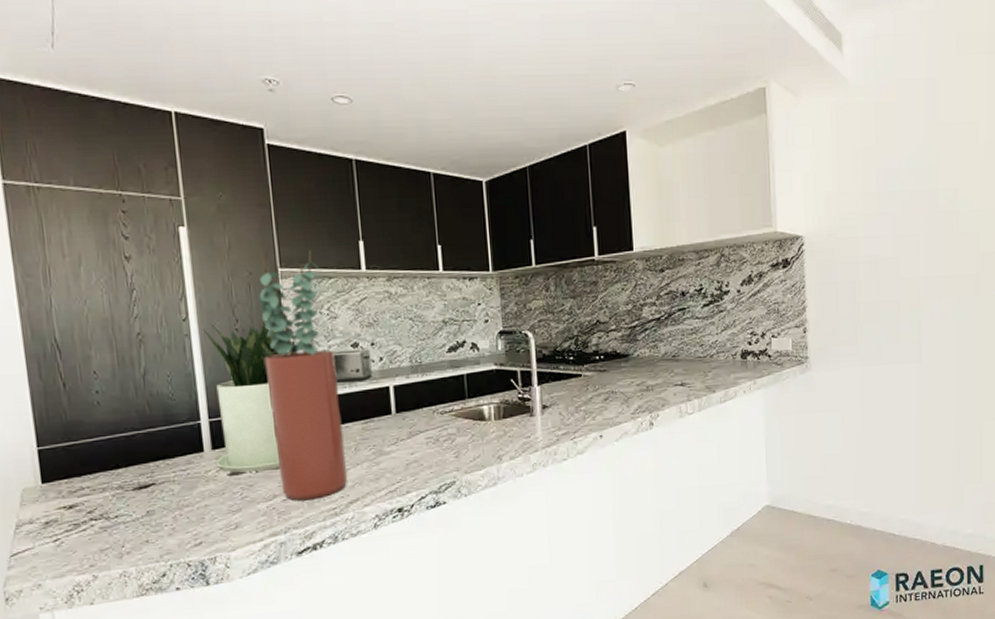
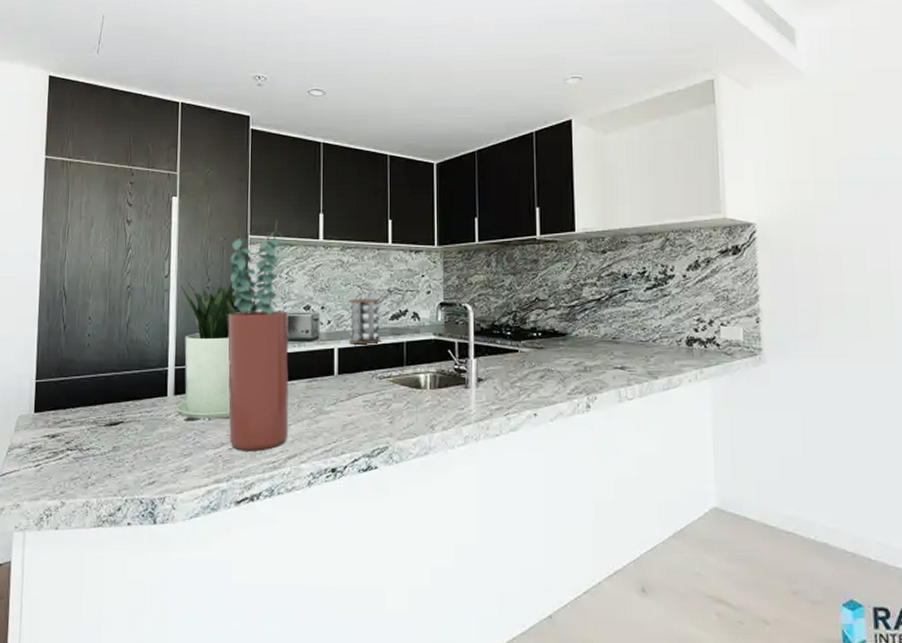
spice rack: none [400,324,439,381] -> present [349,292,381,345]

